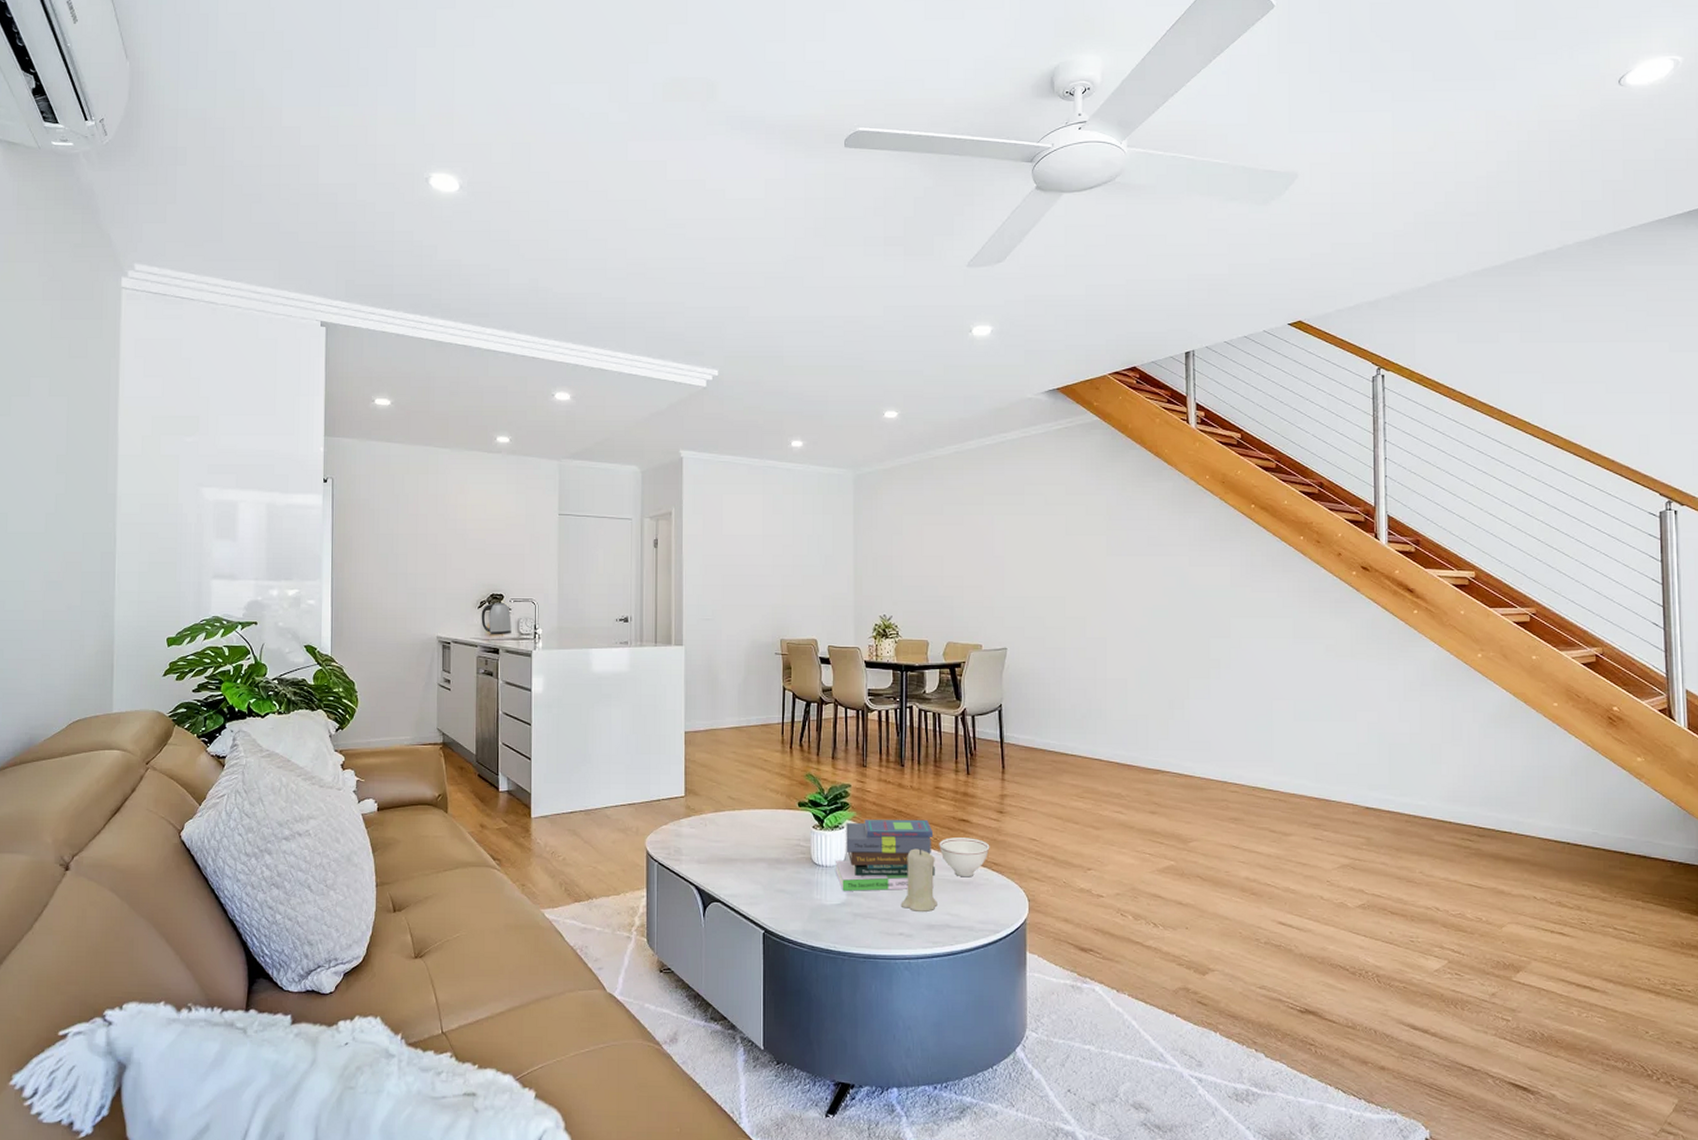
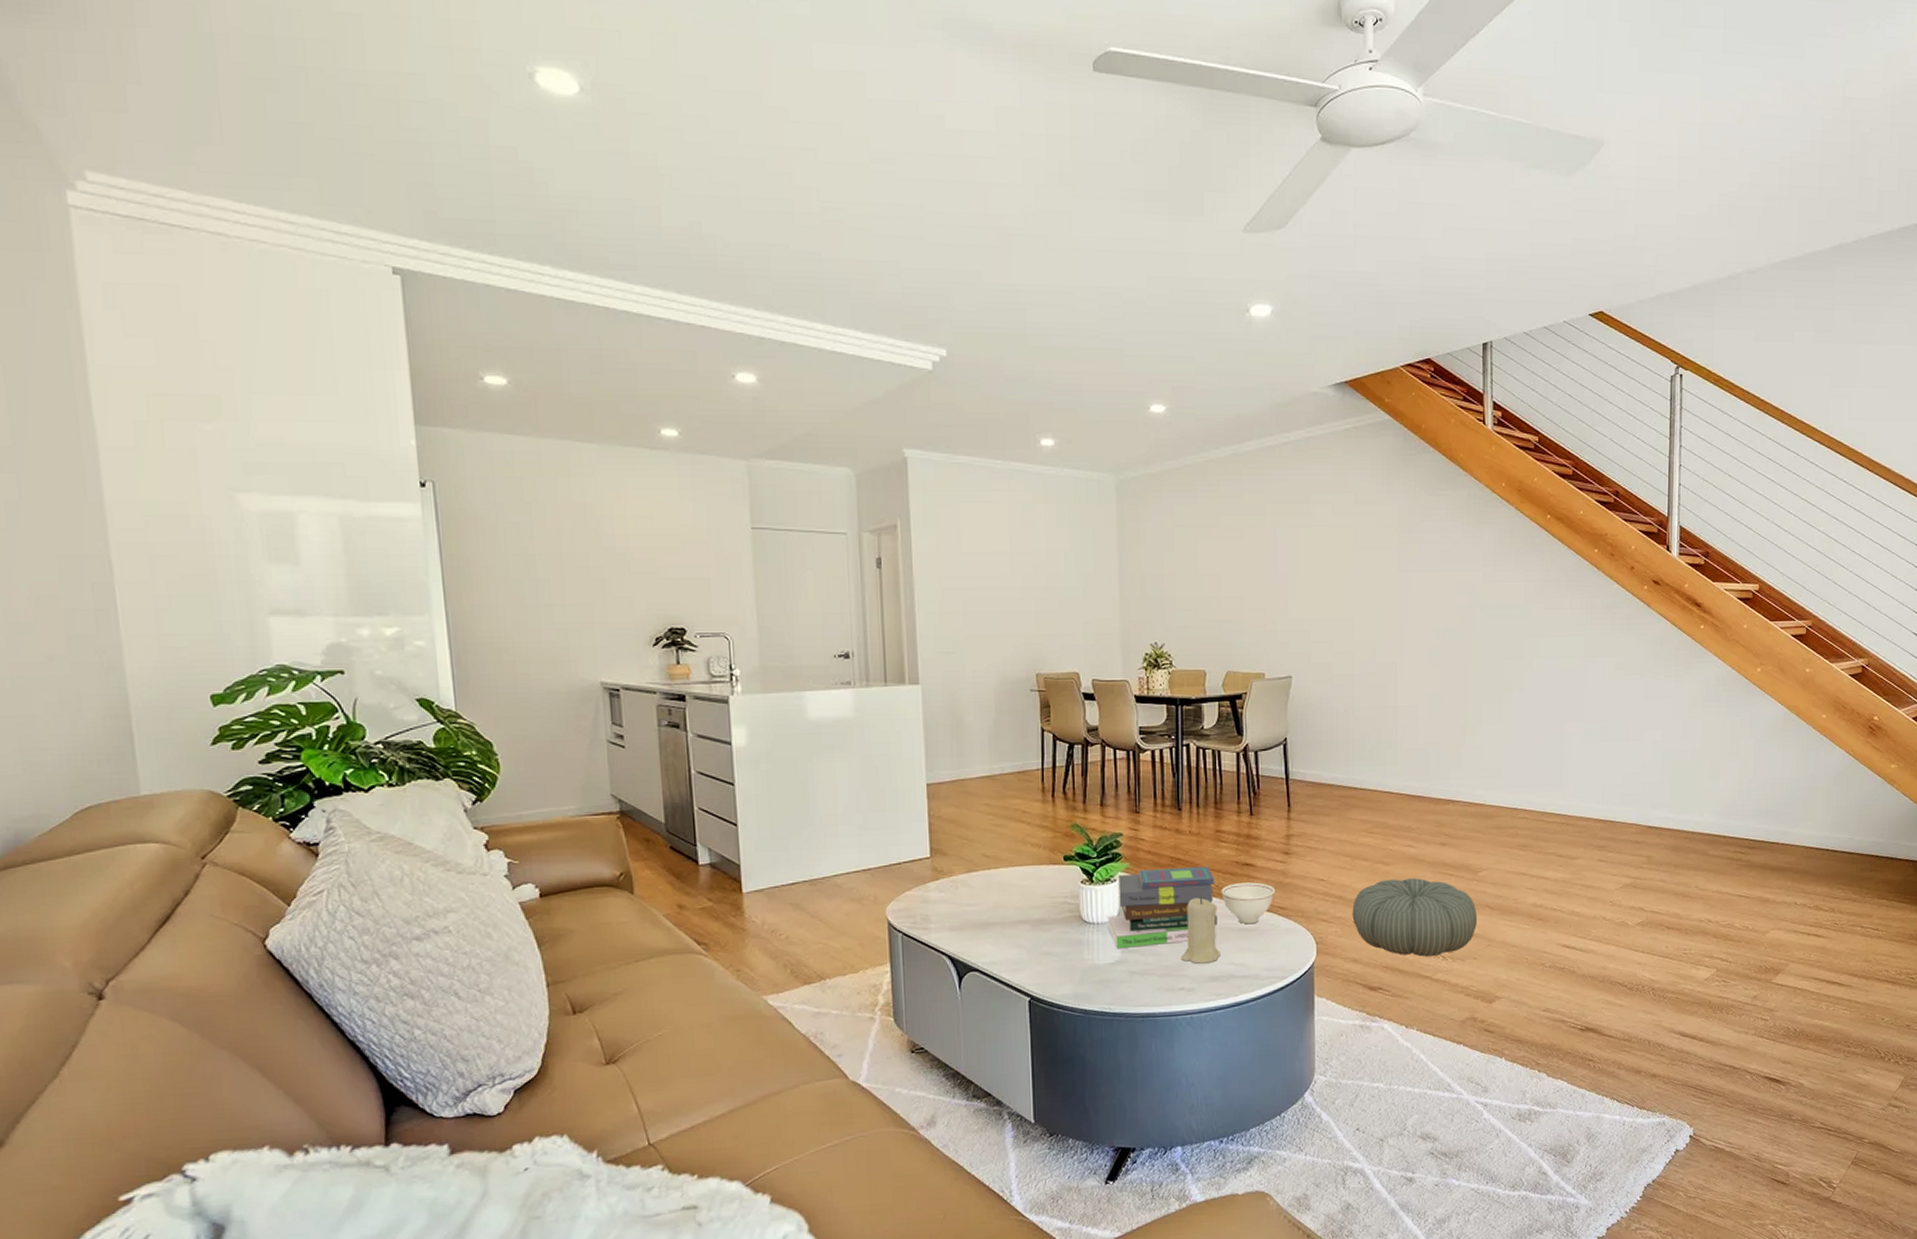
kettle: present [481,602,512,635] -> none [658,637,700,679]
pouf: none [1063,844,1188,922] -> present [1352,878,1477,957]

